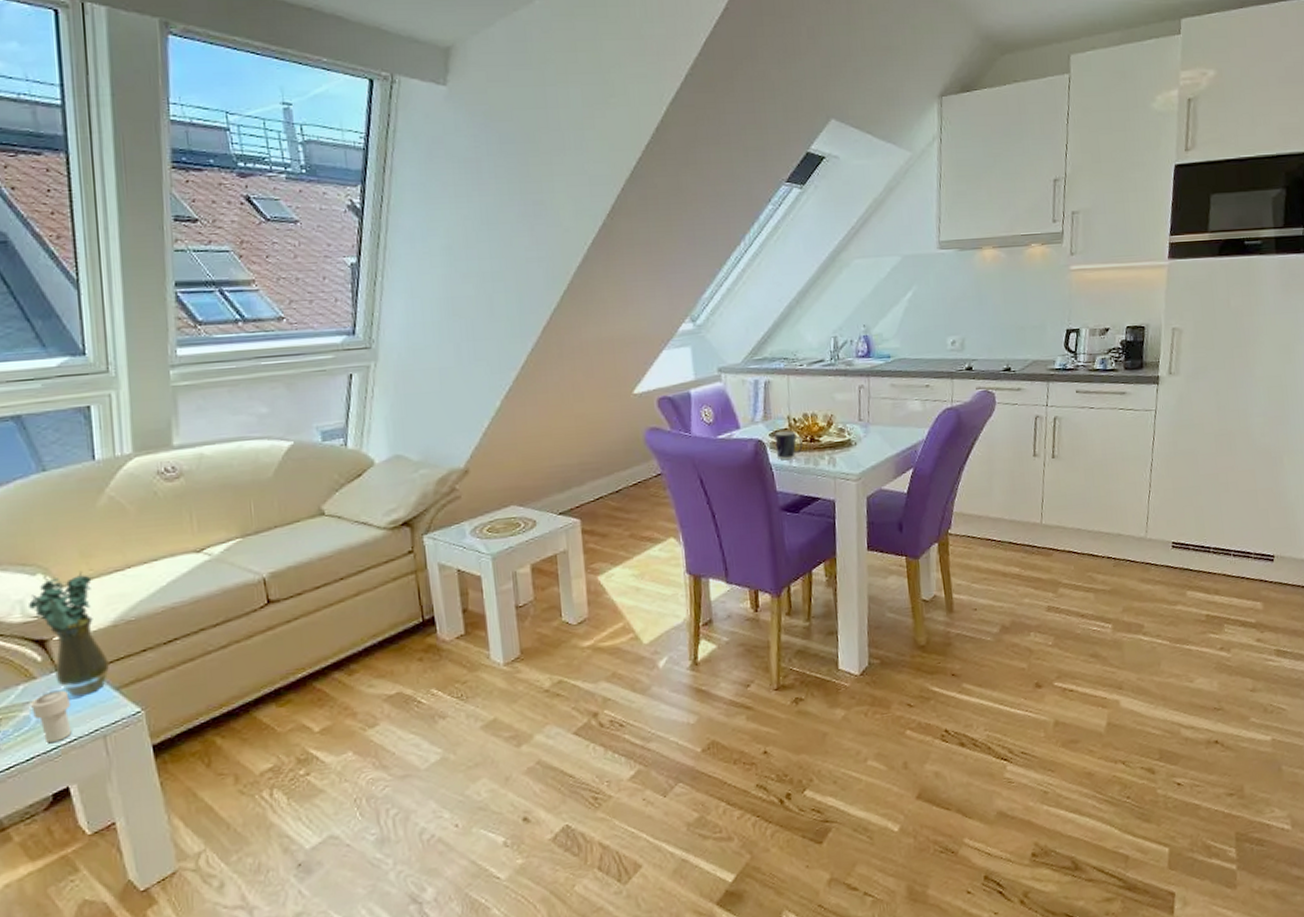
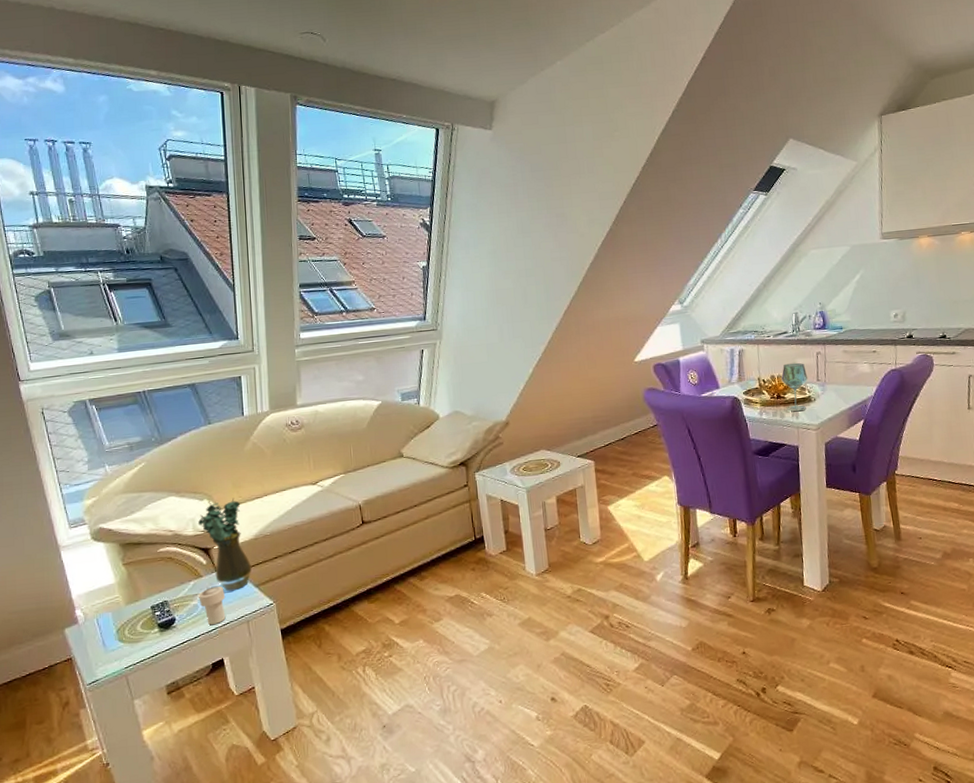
mug: present [774,431,803,460] -> none [747,389,771,414]
wine glass: none [816,398,849,459] -> present [781,362,808,412]

